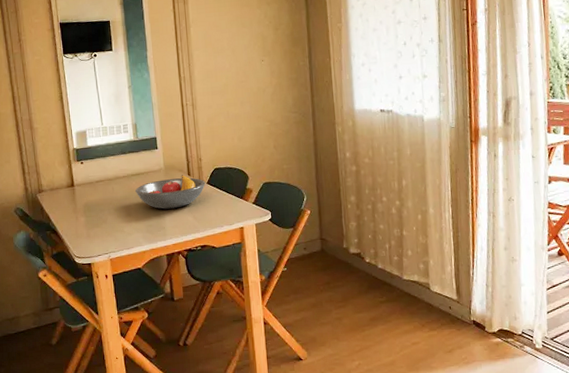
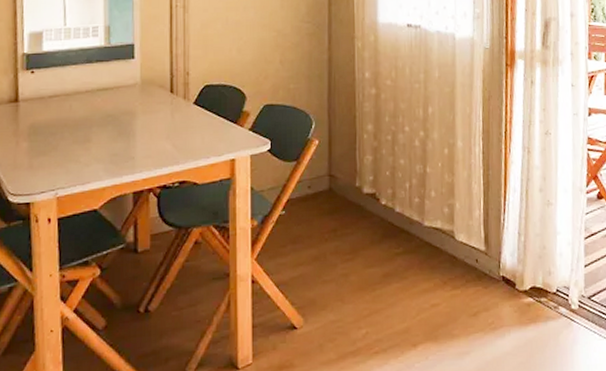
fruit bowl: present [134,175,206,209] -> none [99,92,193,134]

